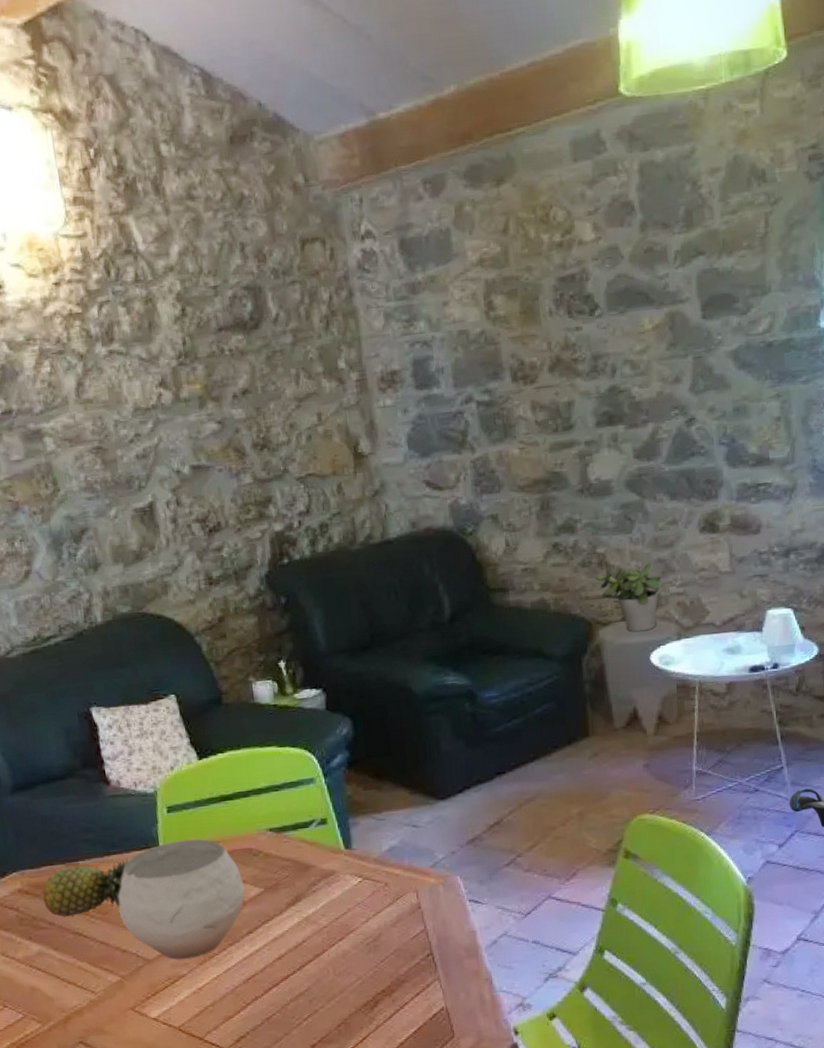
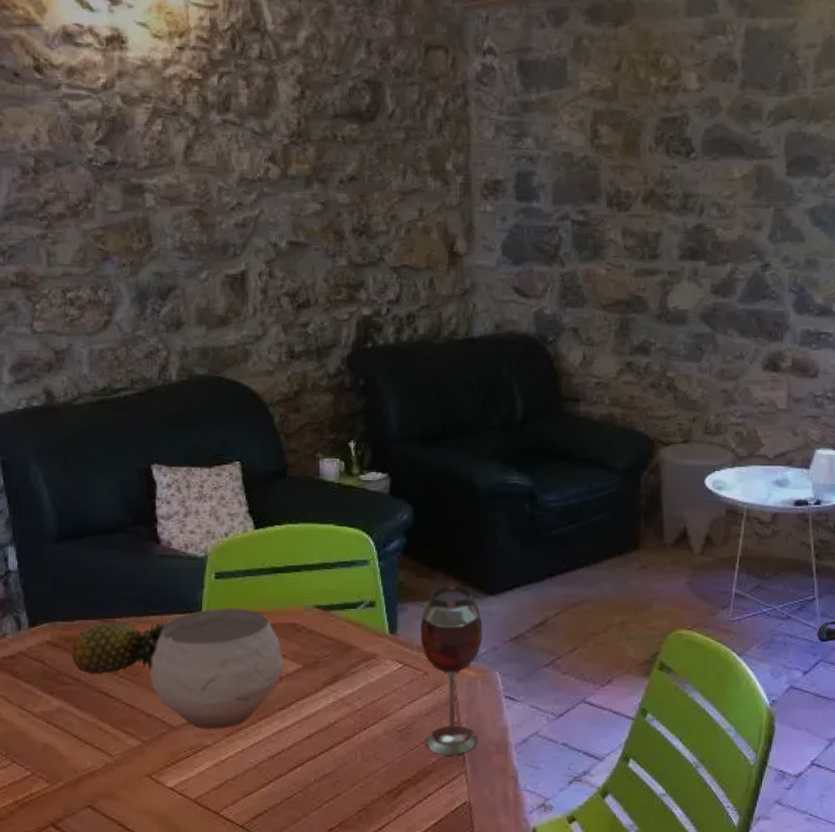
wineglass: none [374,794,447,964] -> present [420,585,483,755]
potted plant: present [595,563,662,632] -> none [662,390,724,455]

